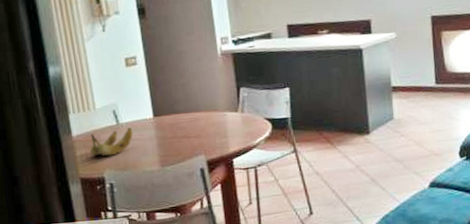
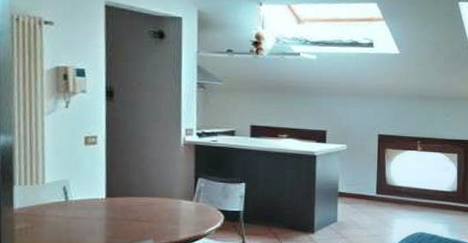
banana: present [90,127,134,156] -> none [31,205,82,232]

